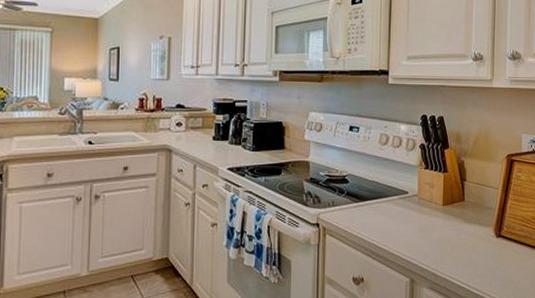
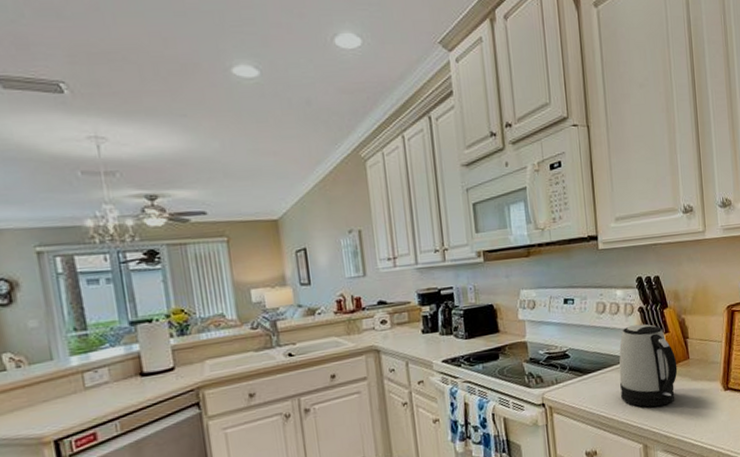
kettle: none [394,160,452,244] -> present [619,324,678,407]

